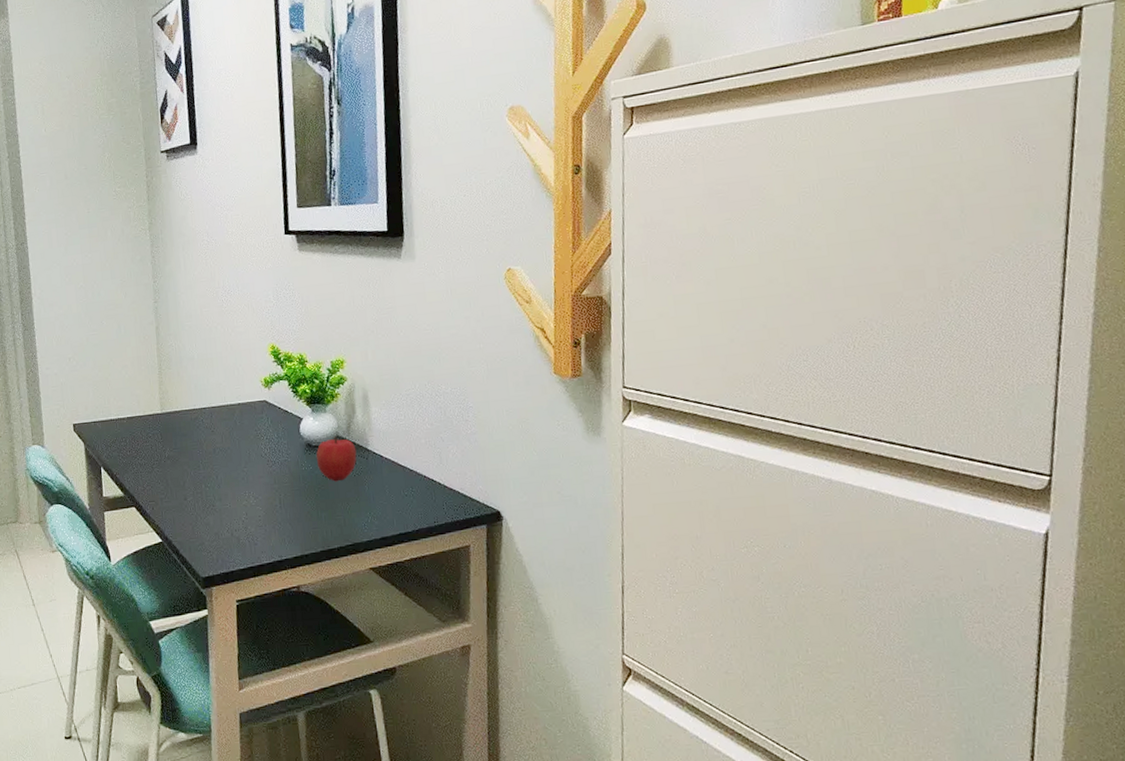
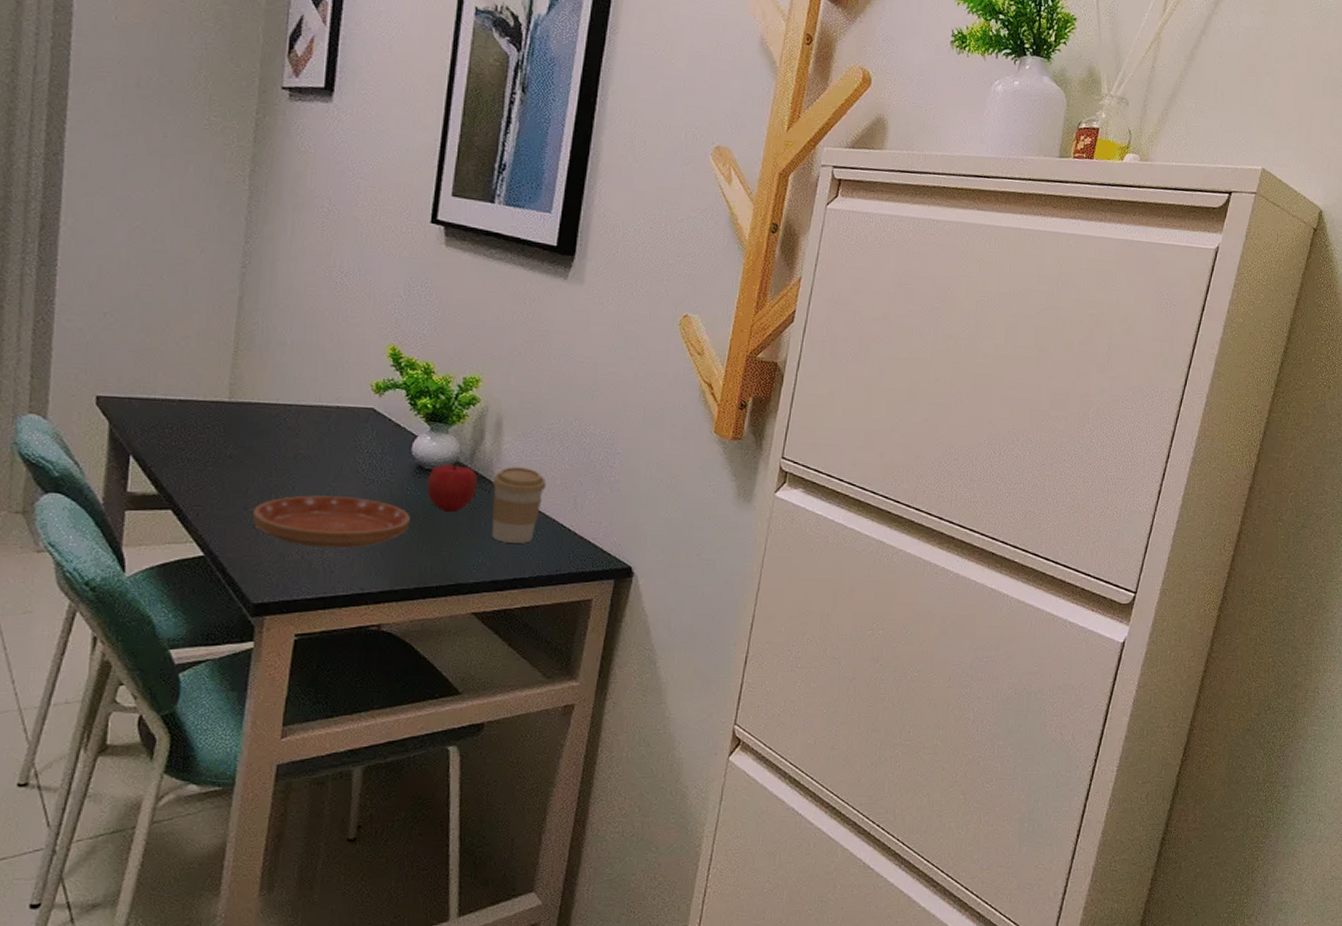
saucer: none [191,478,309,525] -> present [253,495,410,549]
coffee cup: none [368,432,414,502] -> present [492,467,547,543]

